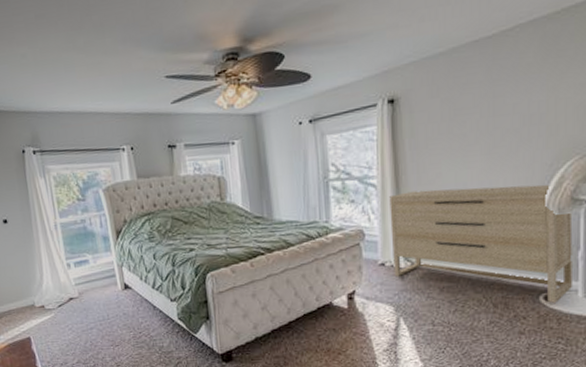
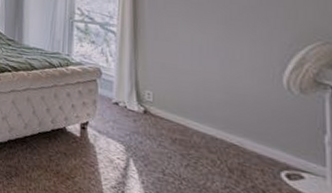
dresser: present [389,184,574,303] -> none [126,43,320,184]

